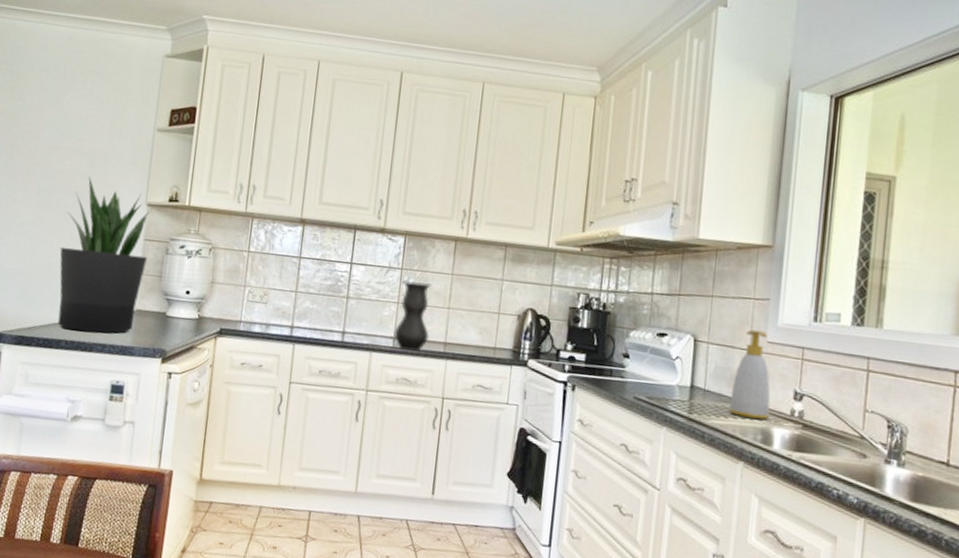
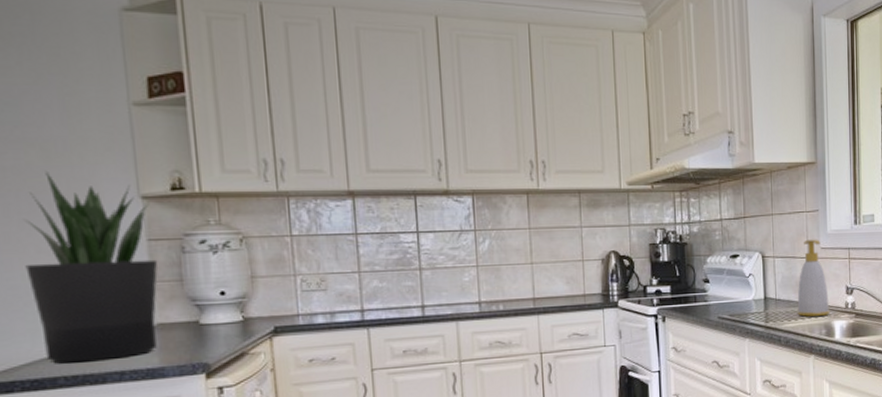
vase: present [393,281,432,352] -> none [478,241,516,314]

